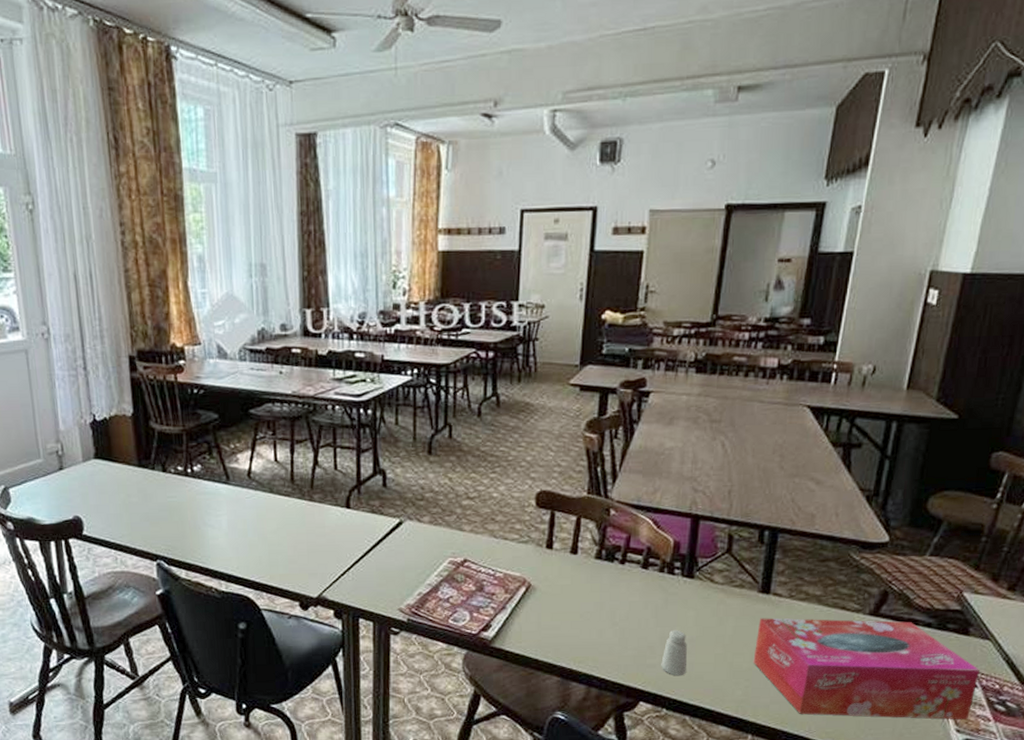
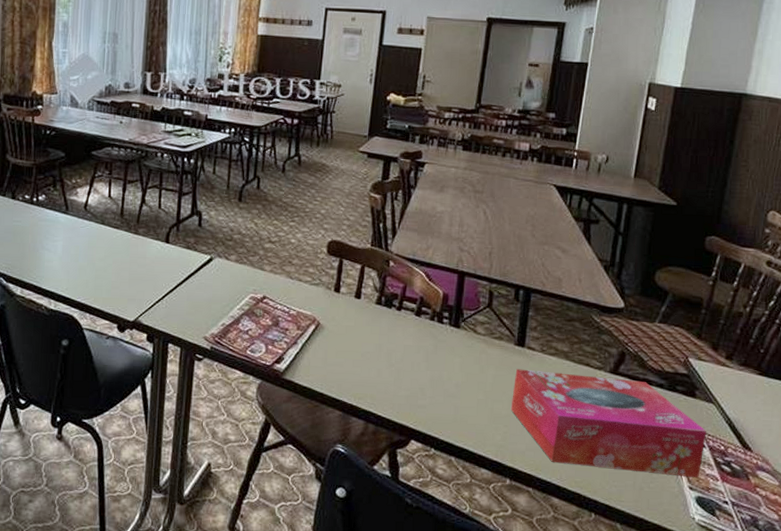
saltshaker: present [661,629,687,676] -> none [430,374,454,418]

